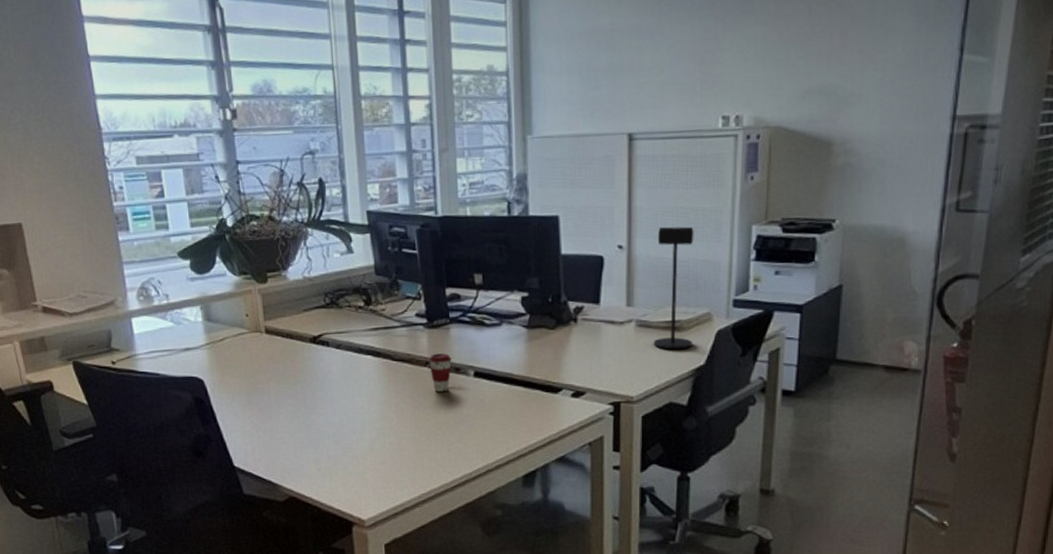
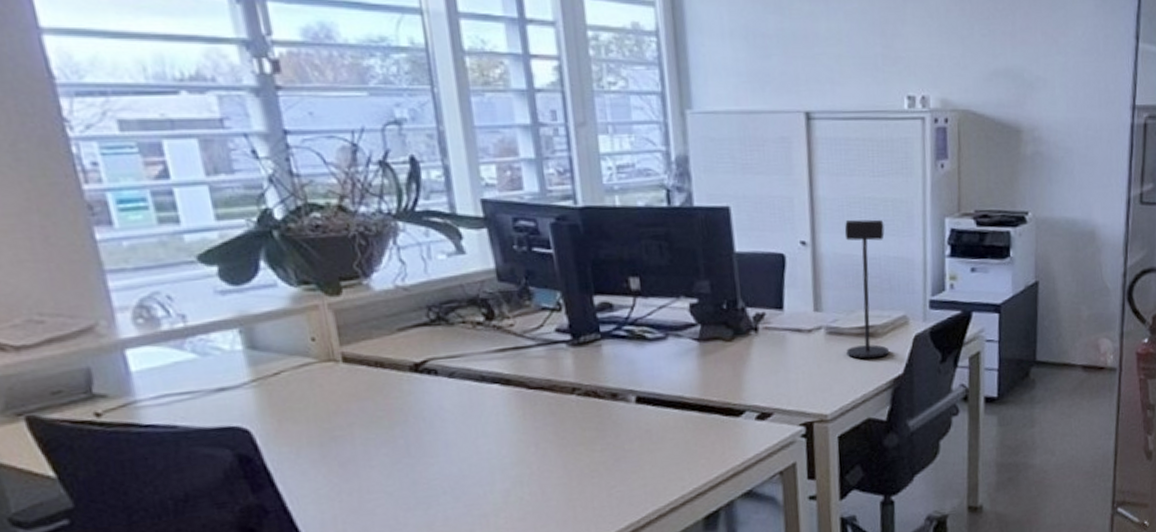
coffee cup: present [429,353,451,393] -> none [576,376,606,425]

